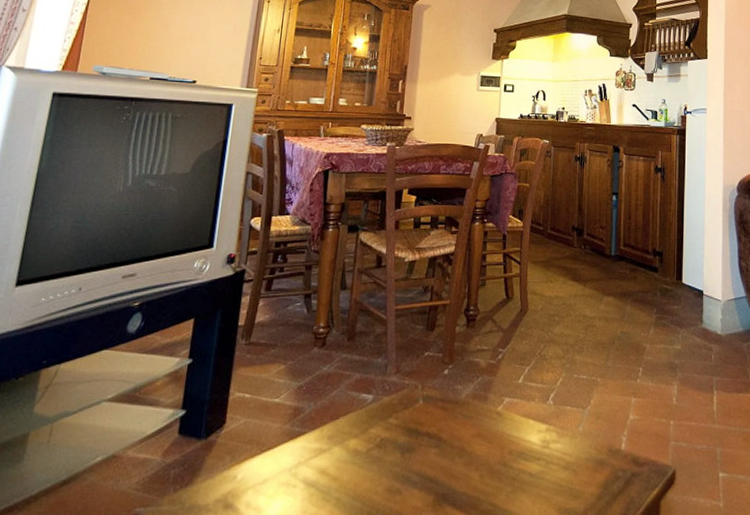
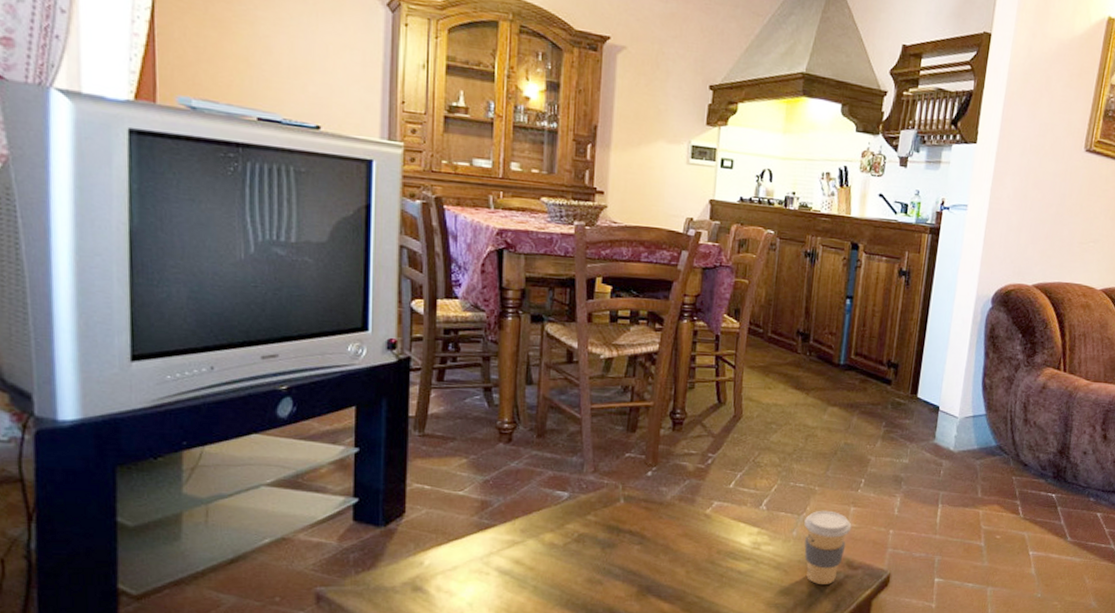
coffee cup: none [589,402,634,485] -> present [804,510,852,584]

